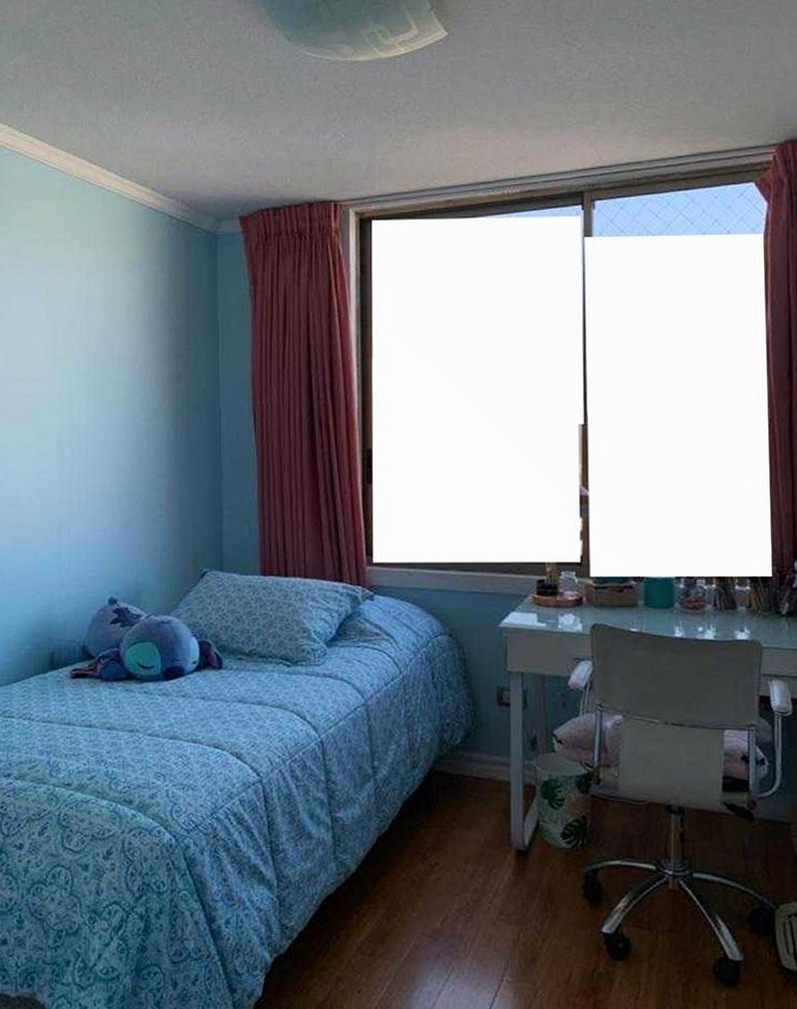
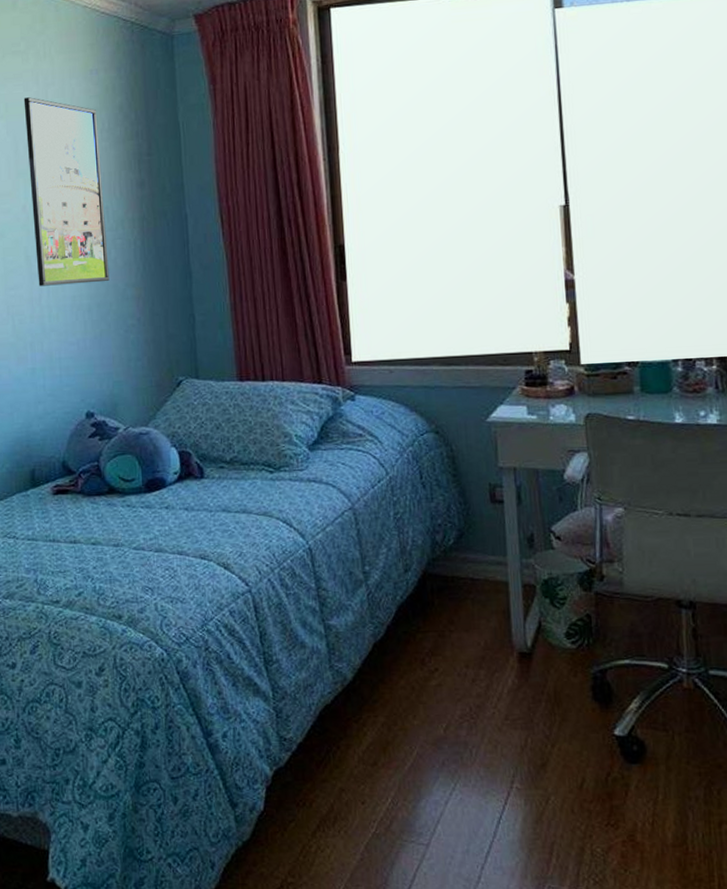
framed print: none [65,285,141,472] -> present [23,97,110,286]

